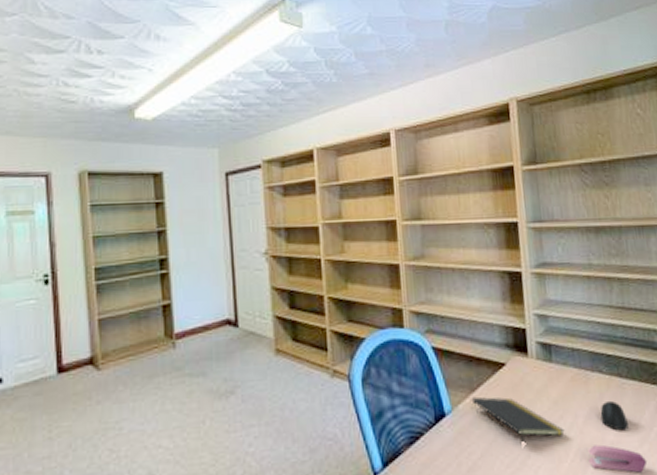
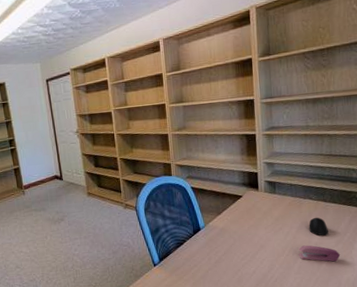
notepad: present [471,396,565,442] -> none [218,217,283,244]

